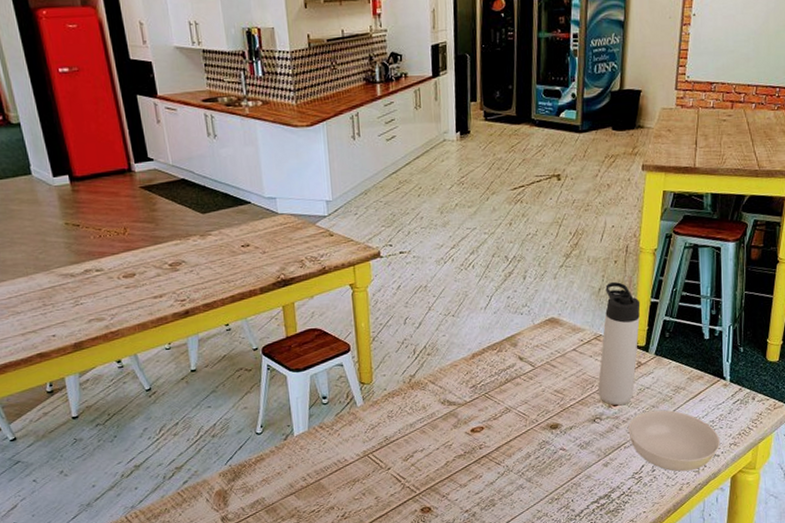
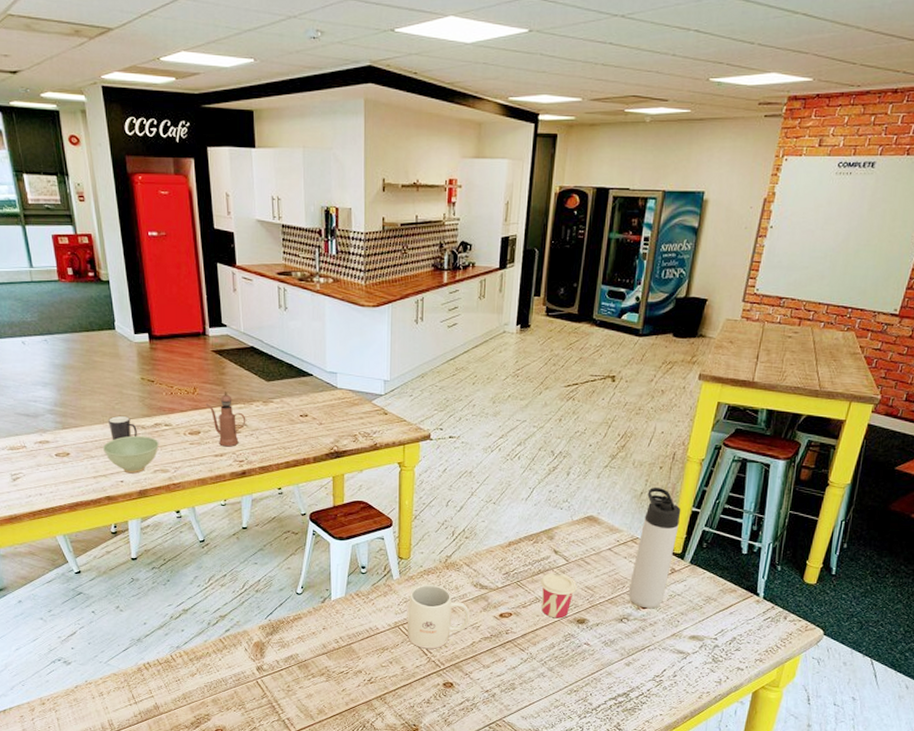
bowl: none [28,284,92,327] -> present [102,435,159,474]
mug: none [32,265,66,293] -> present [107,415,137,441]
coffeepot: none [138,227,184,287] -> present [205,390,246,447]
mug: none [375,407,442,475] -> present [407,584,471,649]
cup: none [509,379,547,427] -> present [540,572,578,619]
bowl: present [628,409,721,472] -> none [654,617,746,681]

